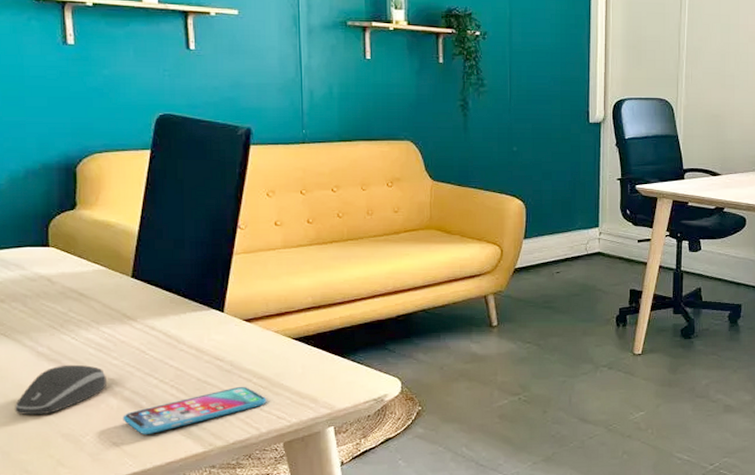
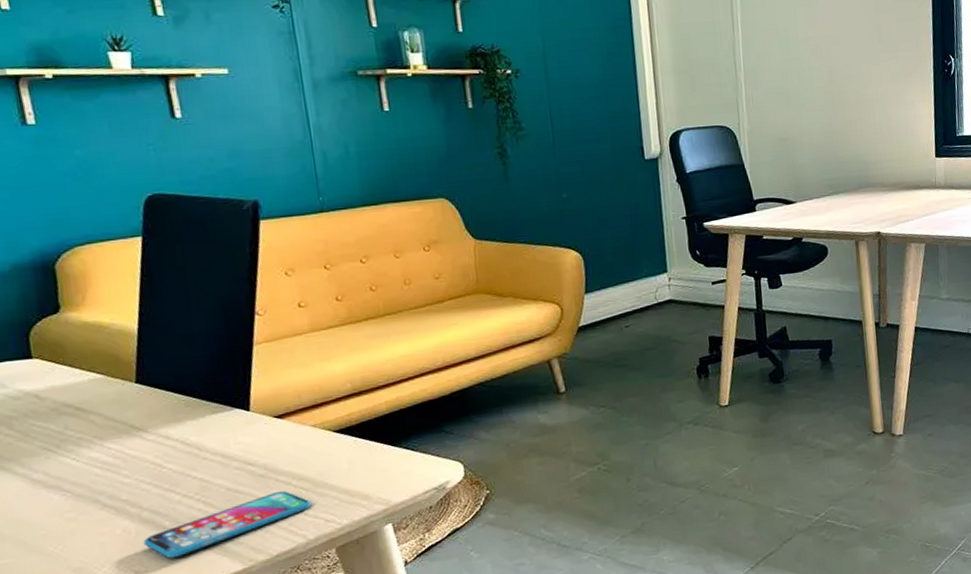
computer mouse: present [15,364,106,416] -> none [12,488,120,553]

